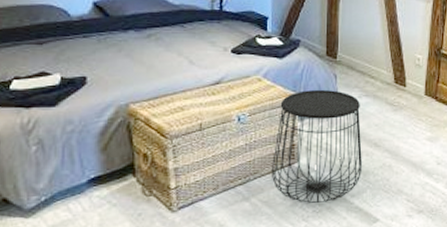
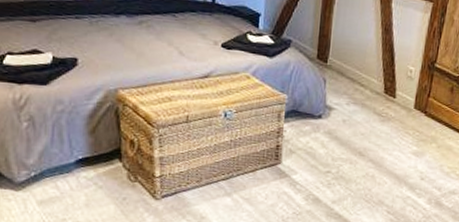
side table: present [272,89,363,204] -> none [254,92,348,206]

